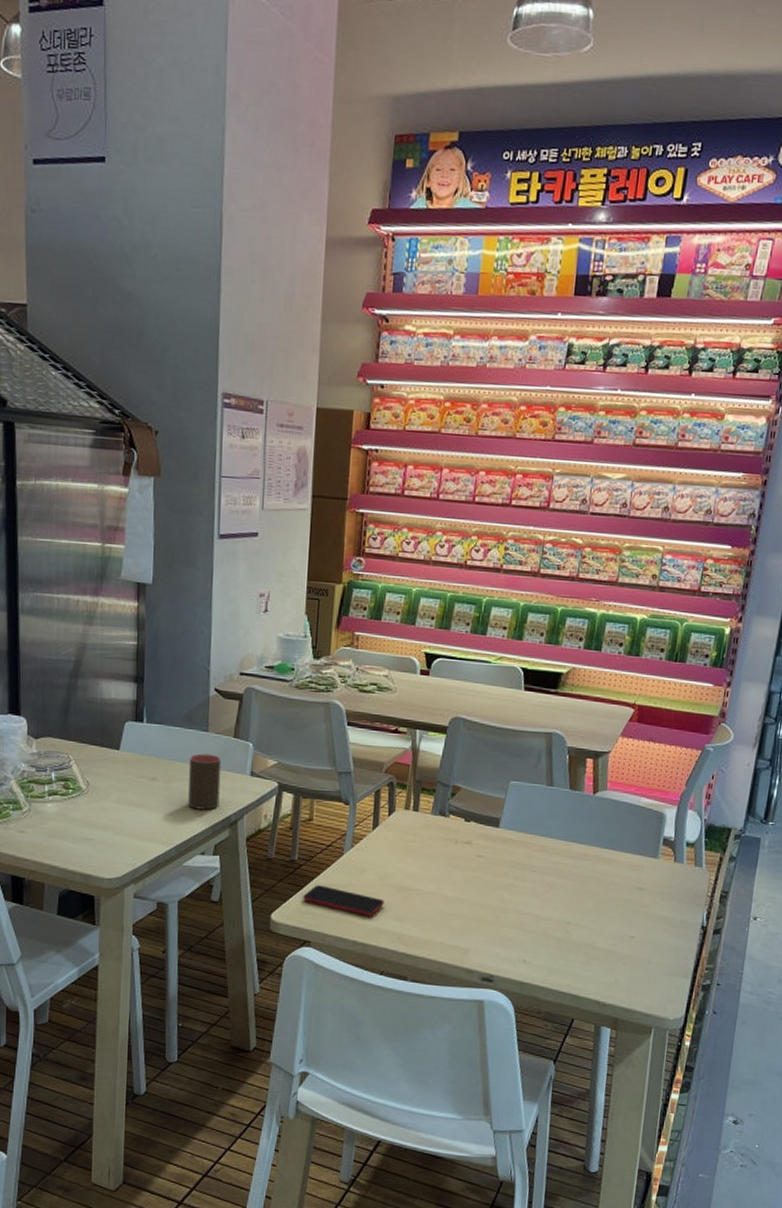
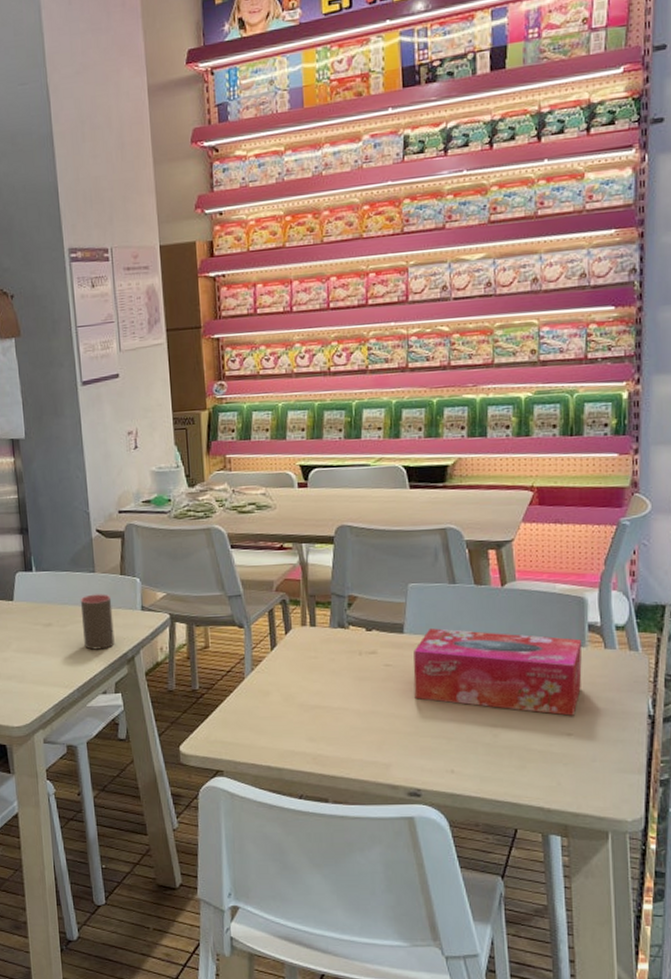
smartphone: present [303,885,384,916] -> none [209,712,293,739]
tissue box: none [500,826,656,920] -> present [413,628,583,716]

